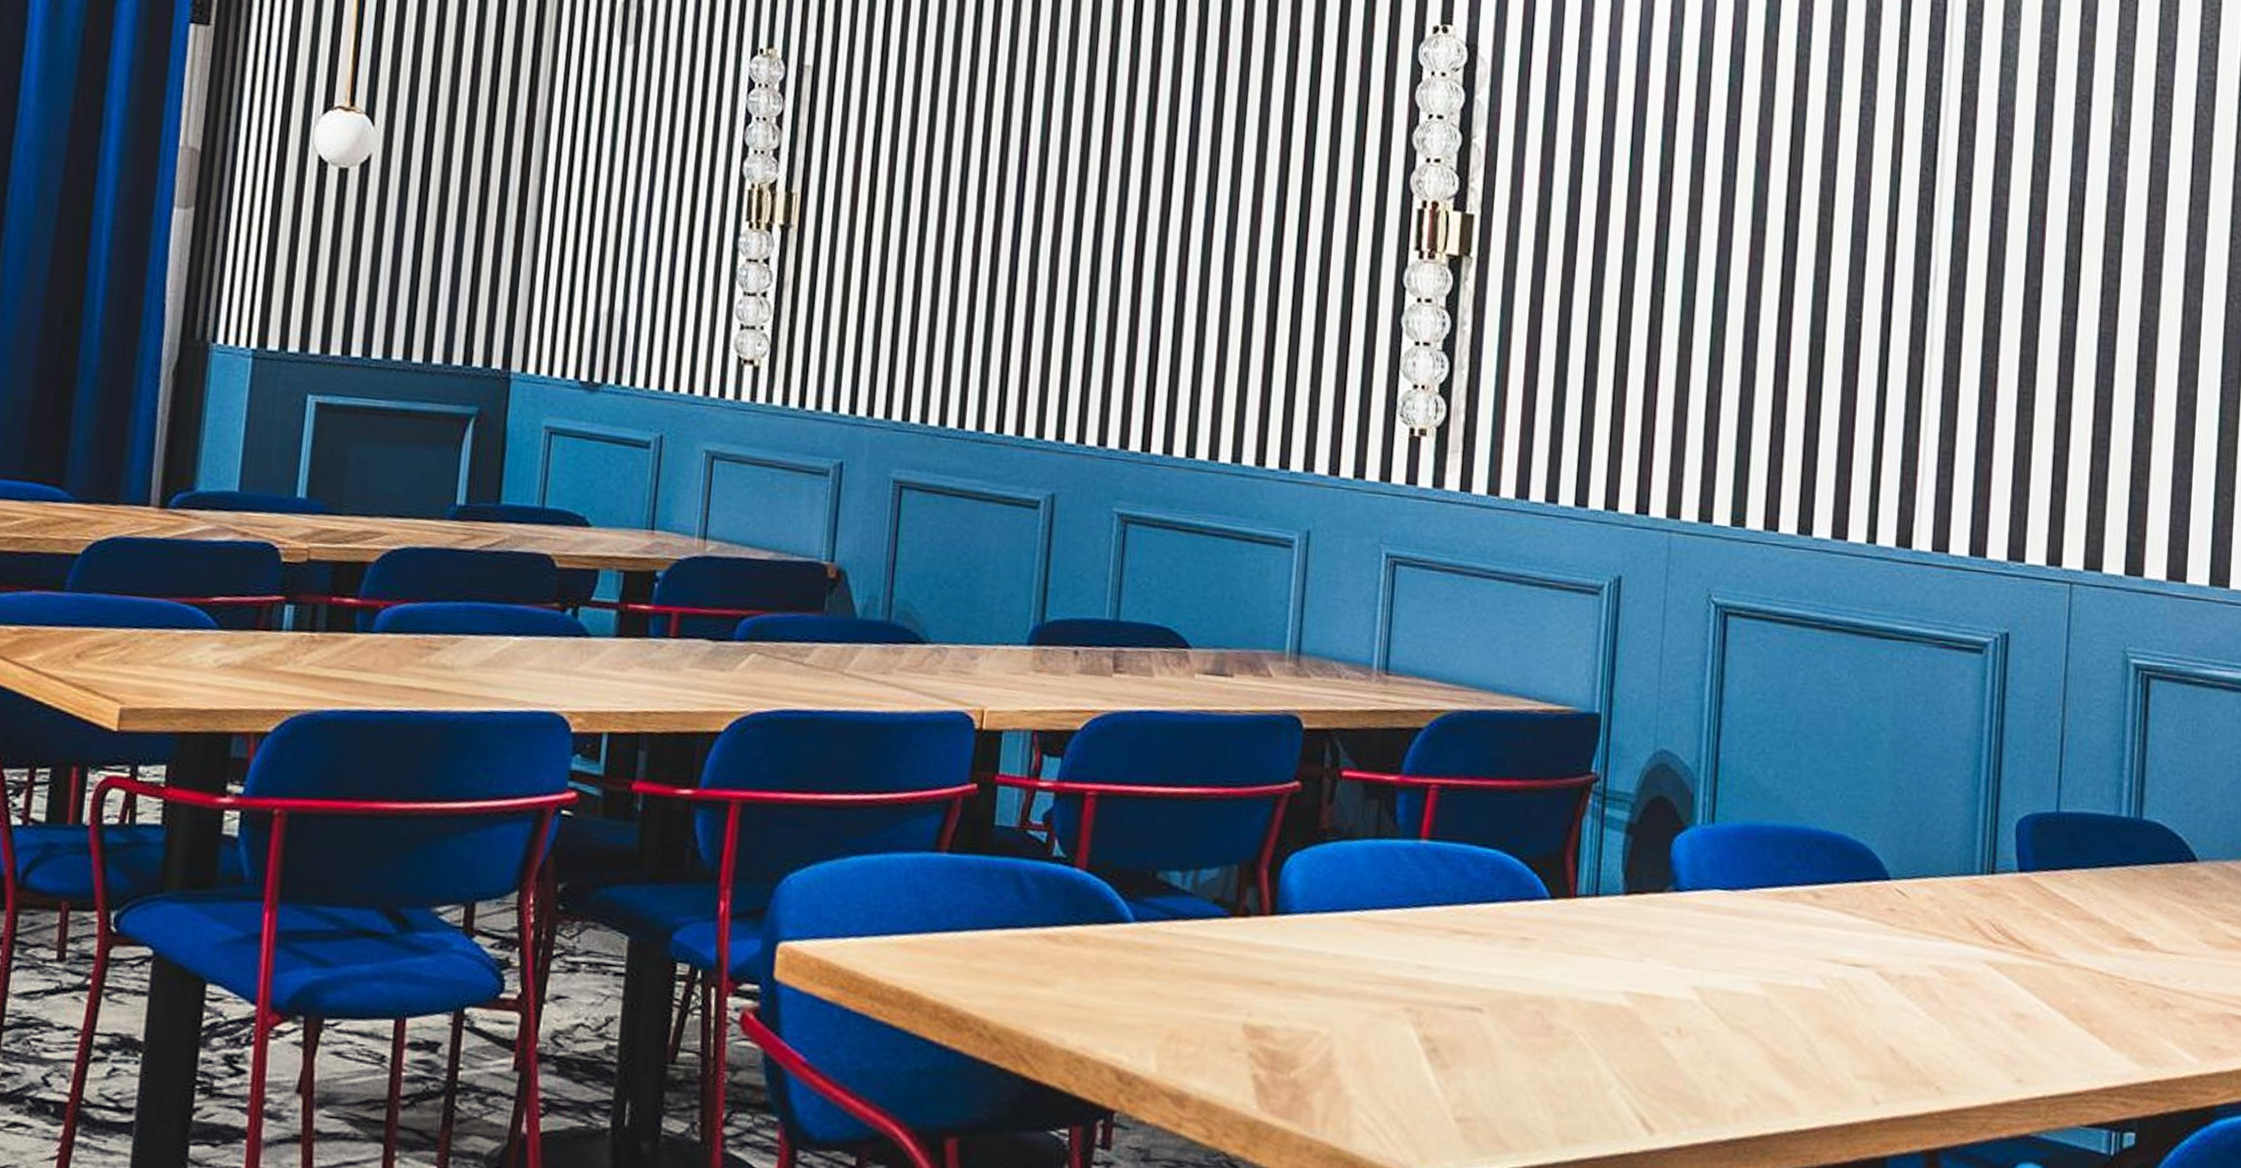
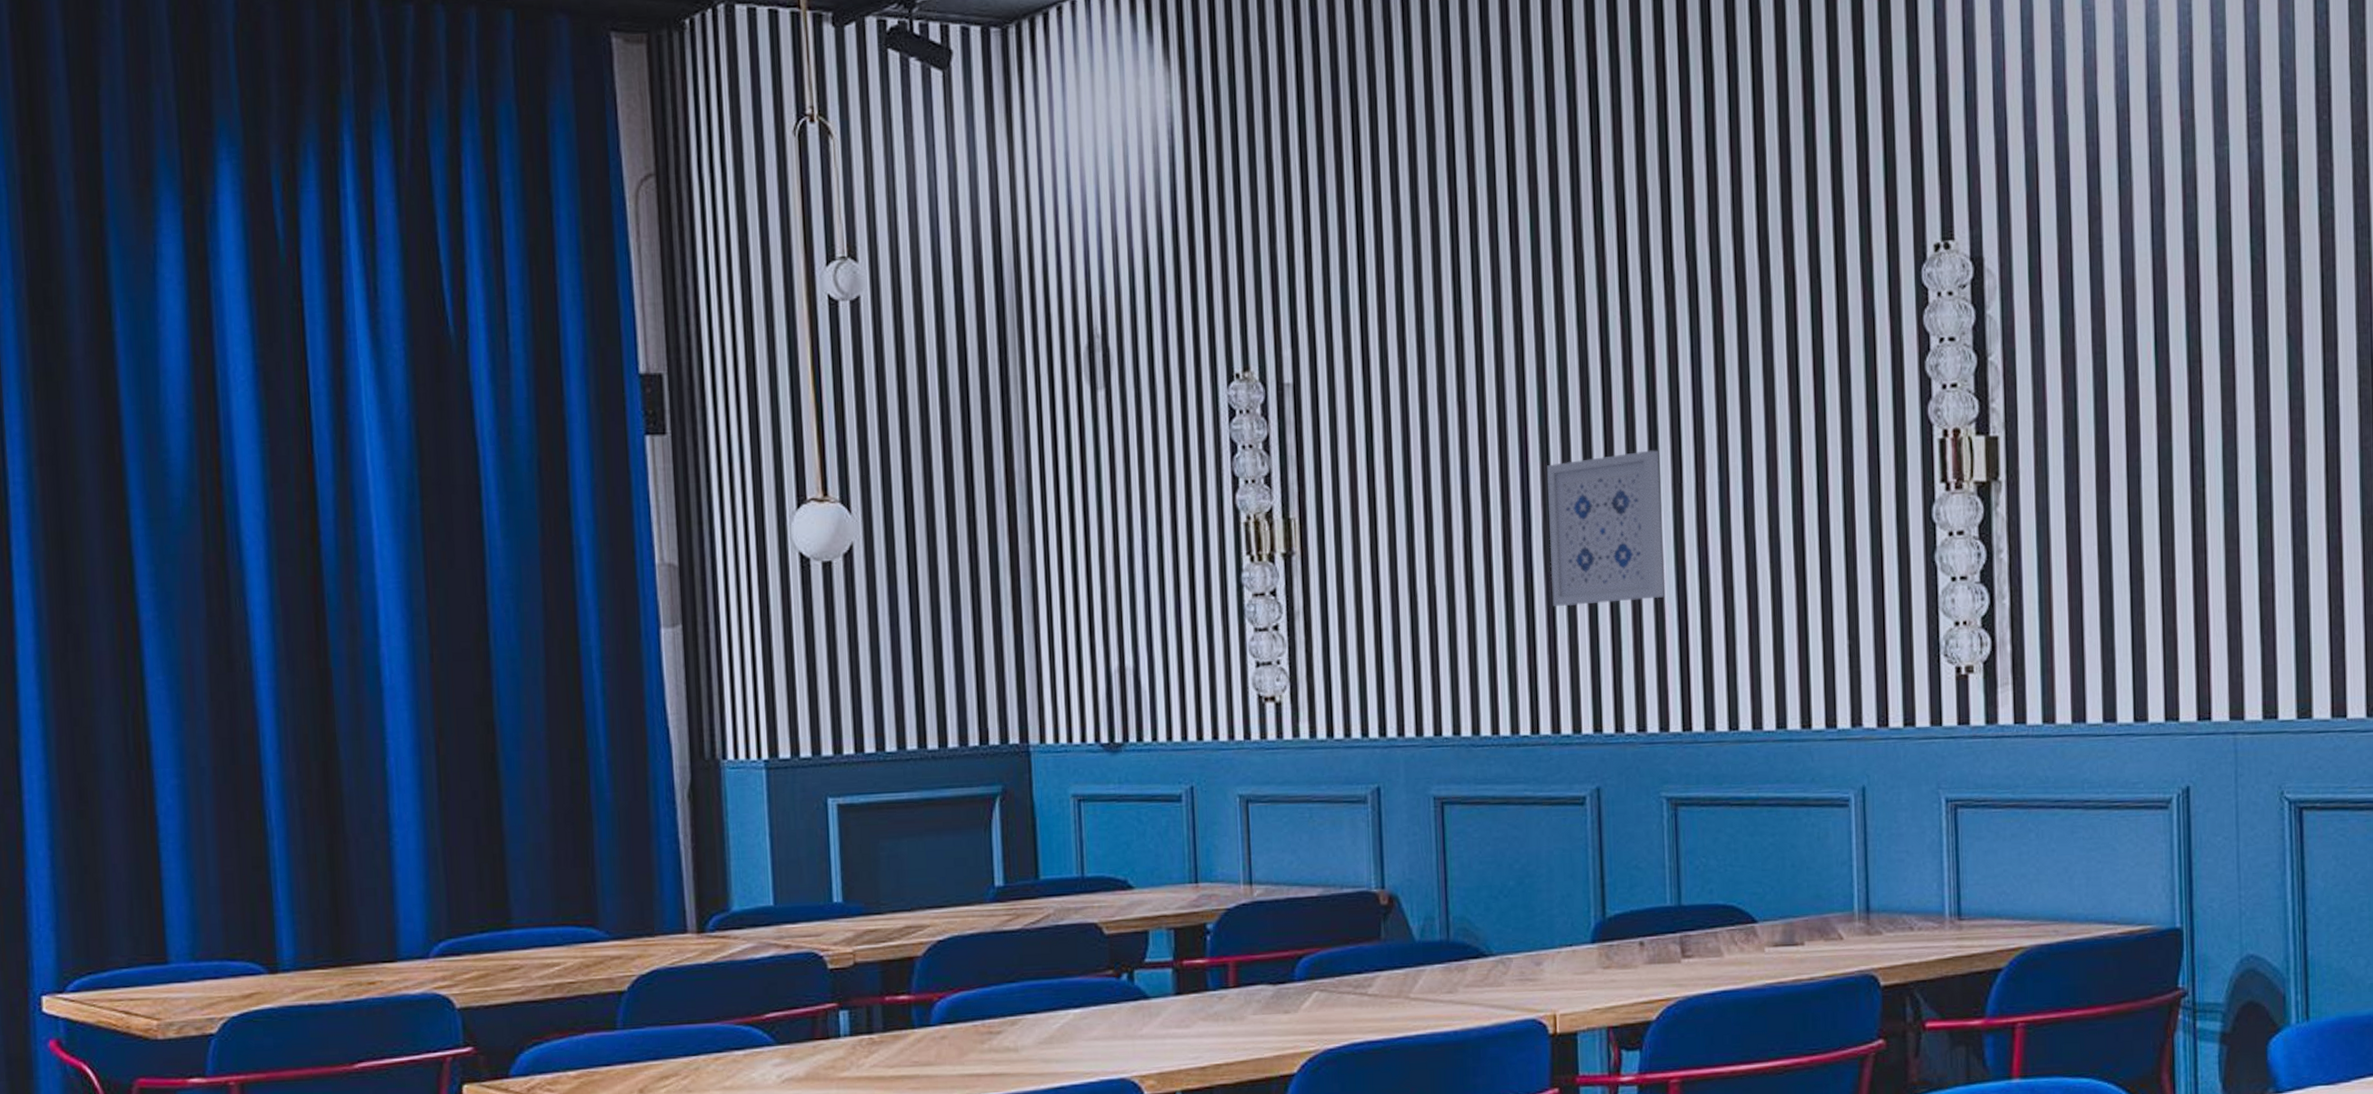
wall art: none [1032,178,1152,321] -> present [1547,450,1665,606]

